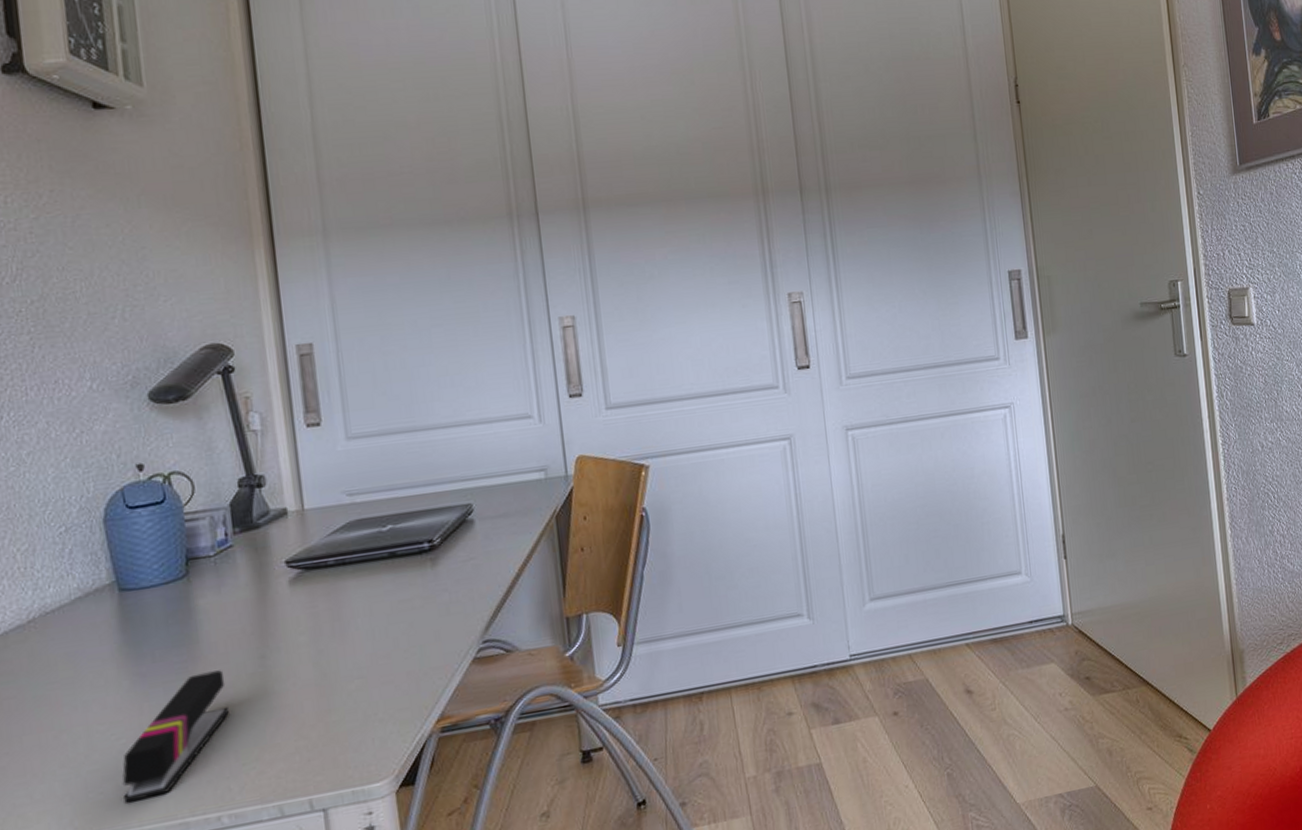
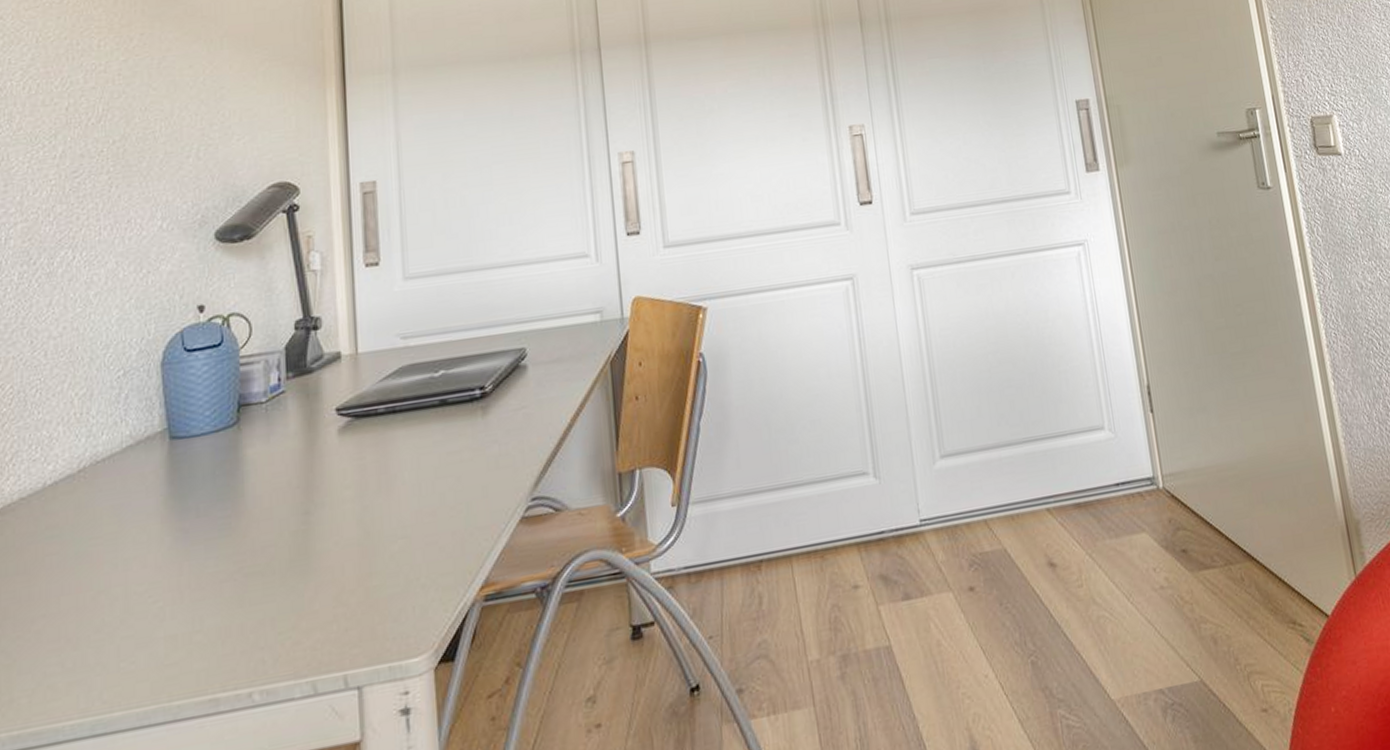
stapler: present [122,670,229,803] -> none [155,526,269,675]

